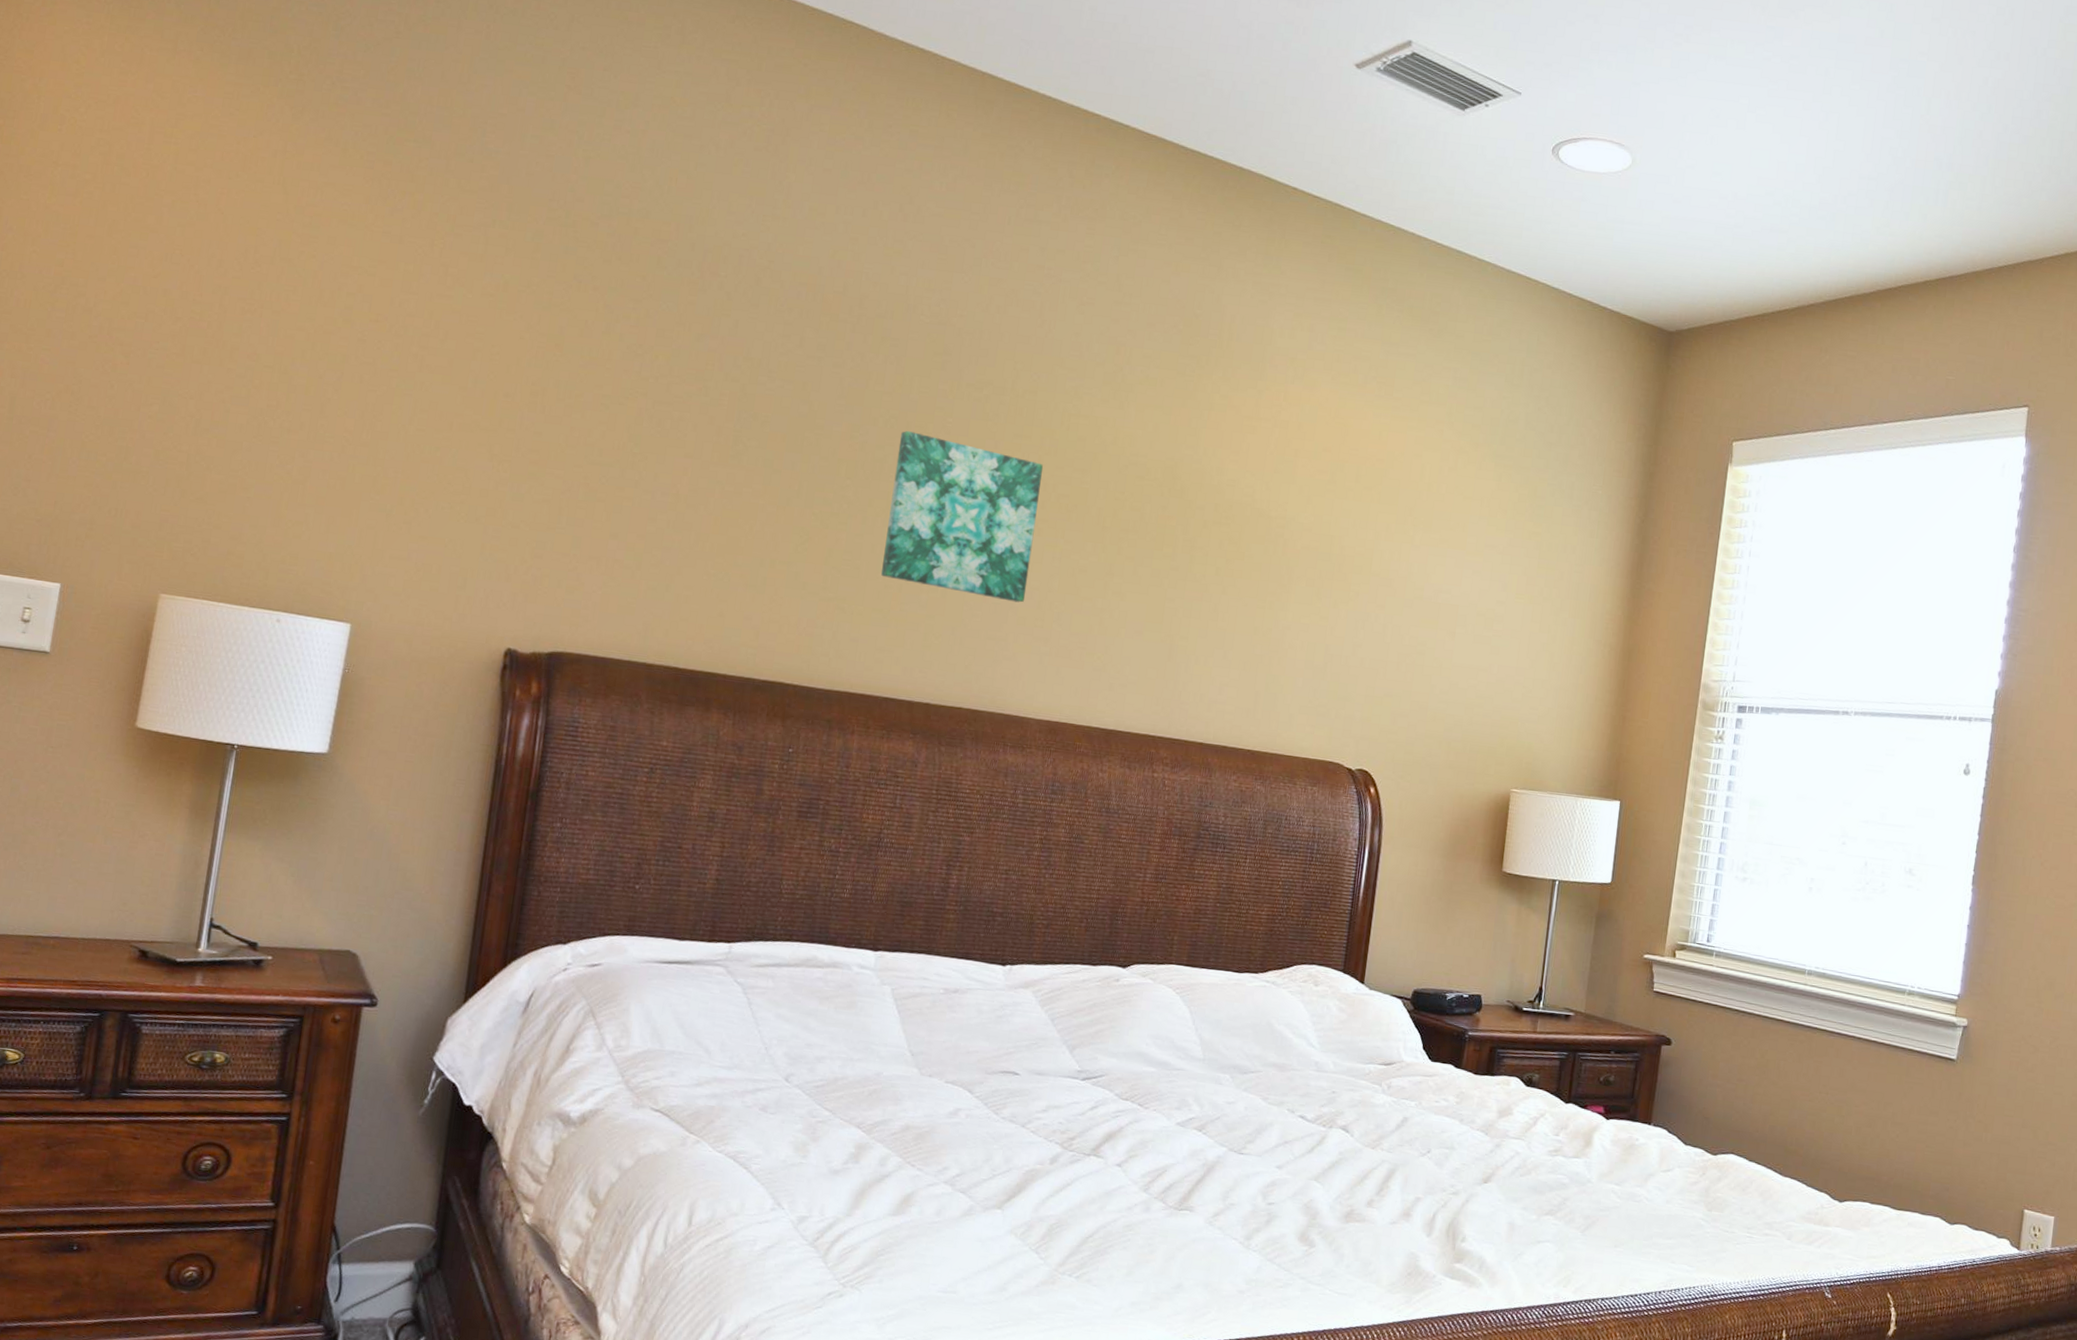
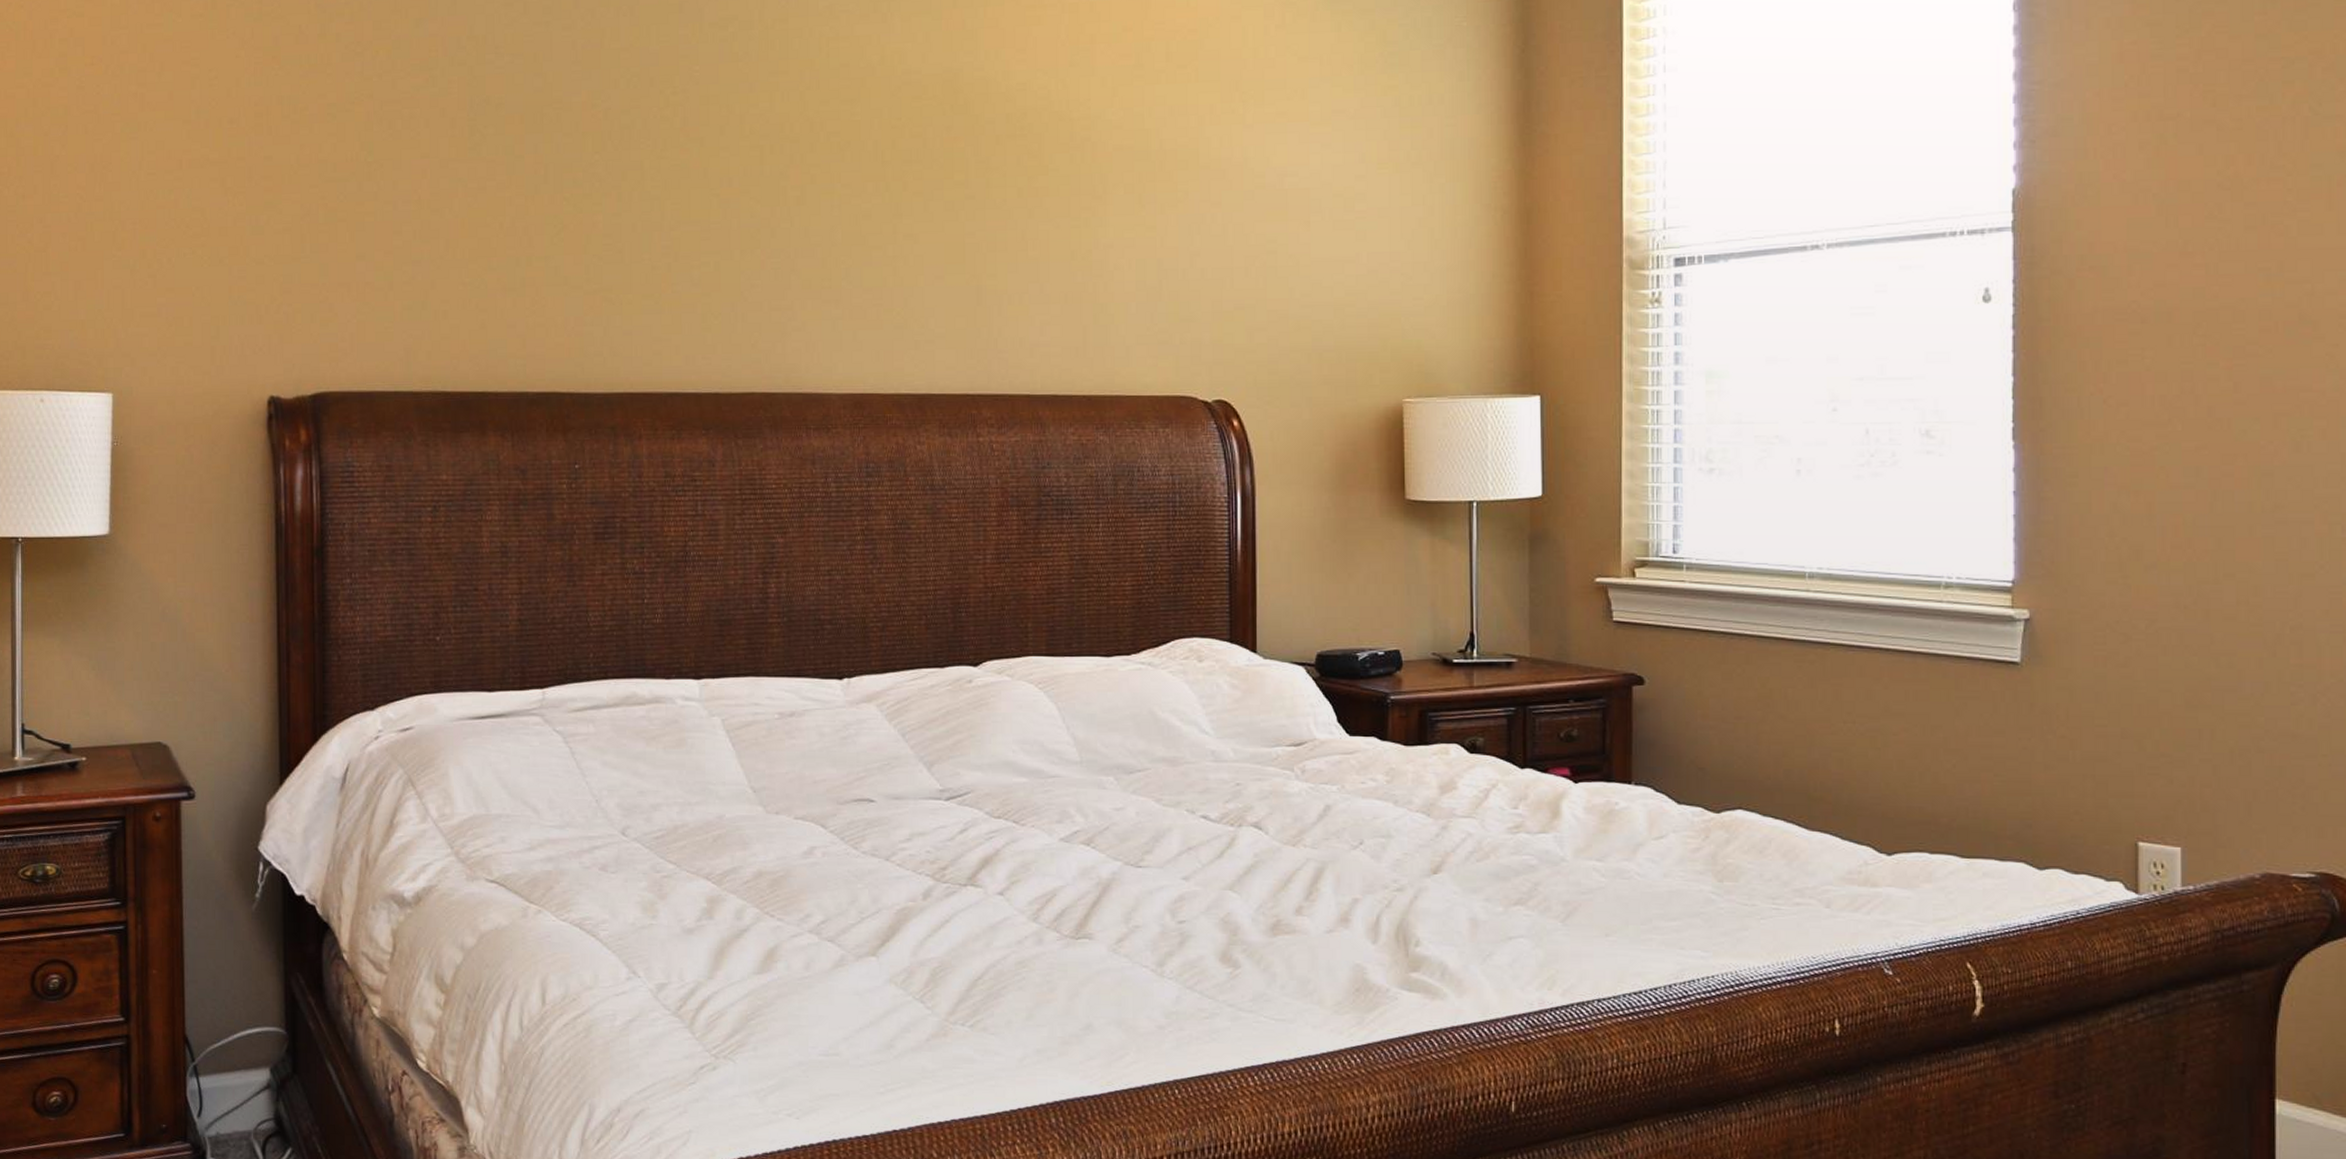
wall art: present [881,431,1044,603] -> none [645,88,807,264]

